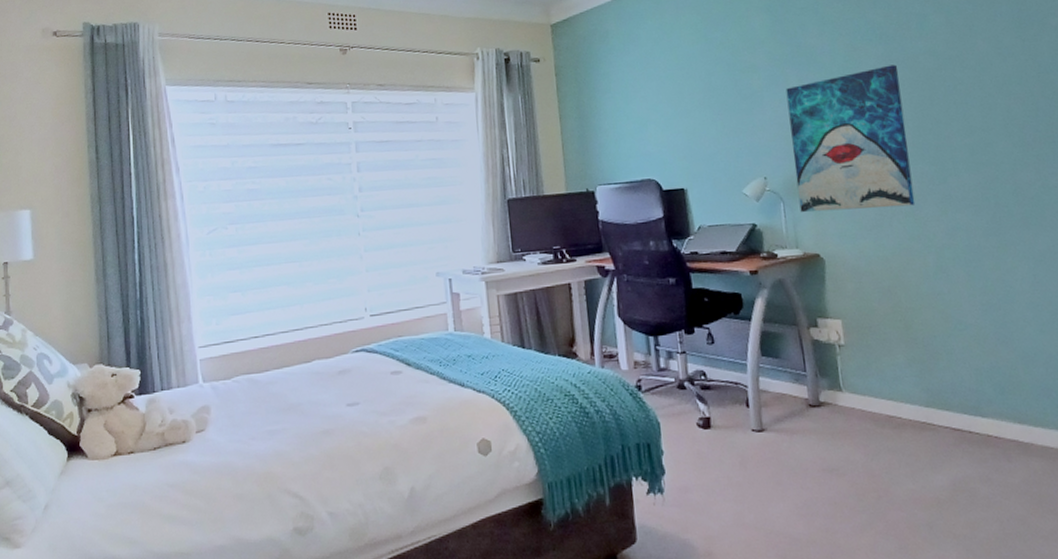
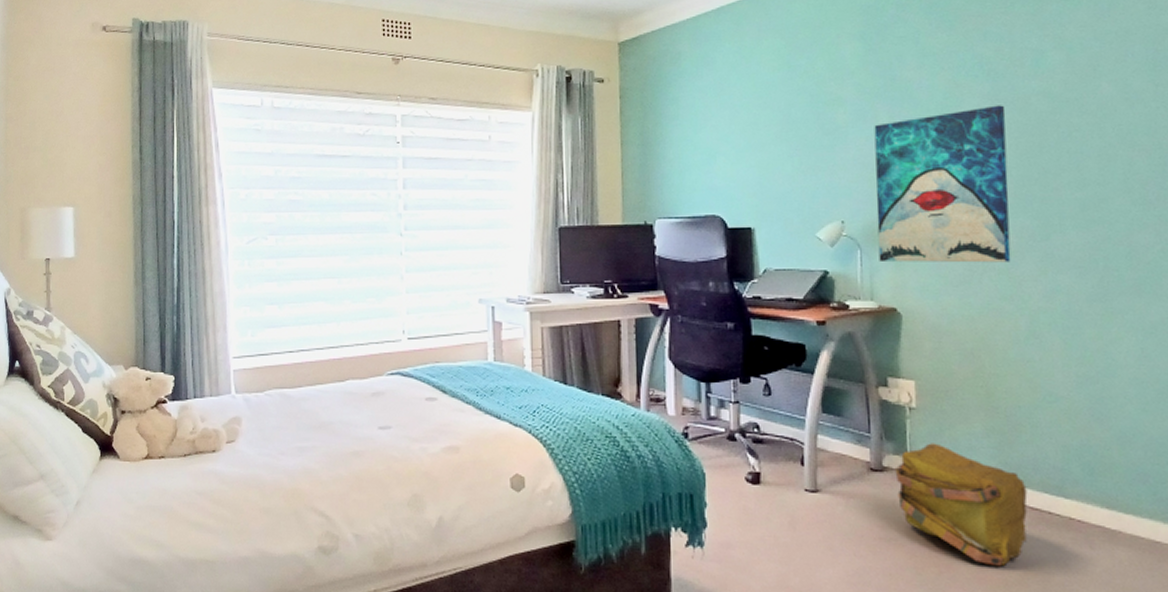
backpack: none [830,376,953,487] -> present [895,443,1028,567]

